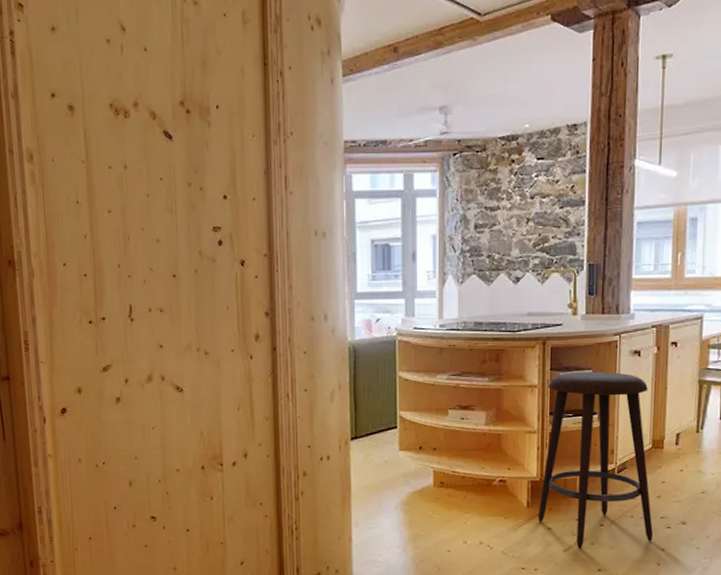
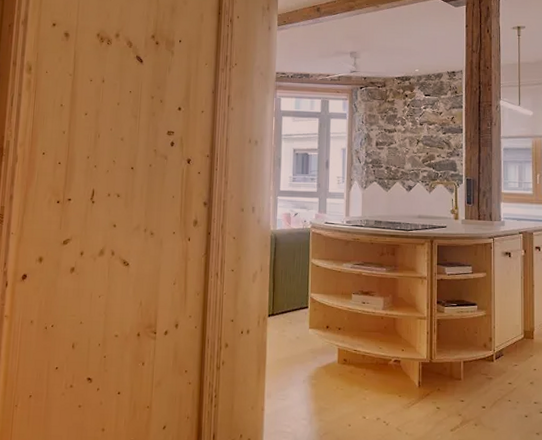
stool: present [537,371,653,548] -> none [427,267,528,429]

